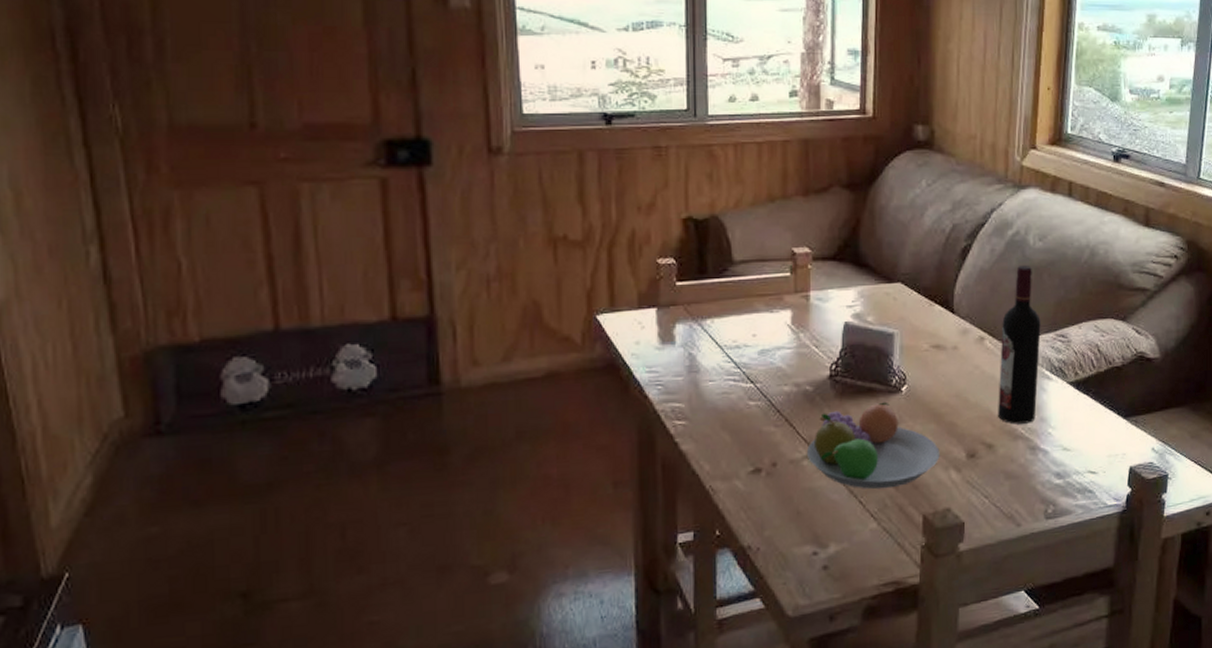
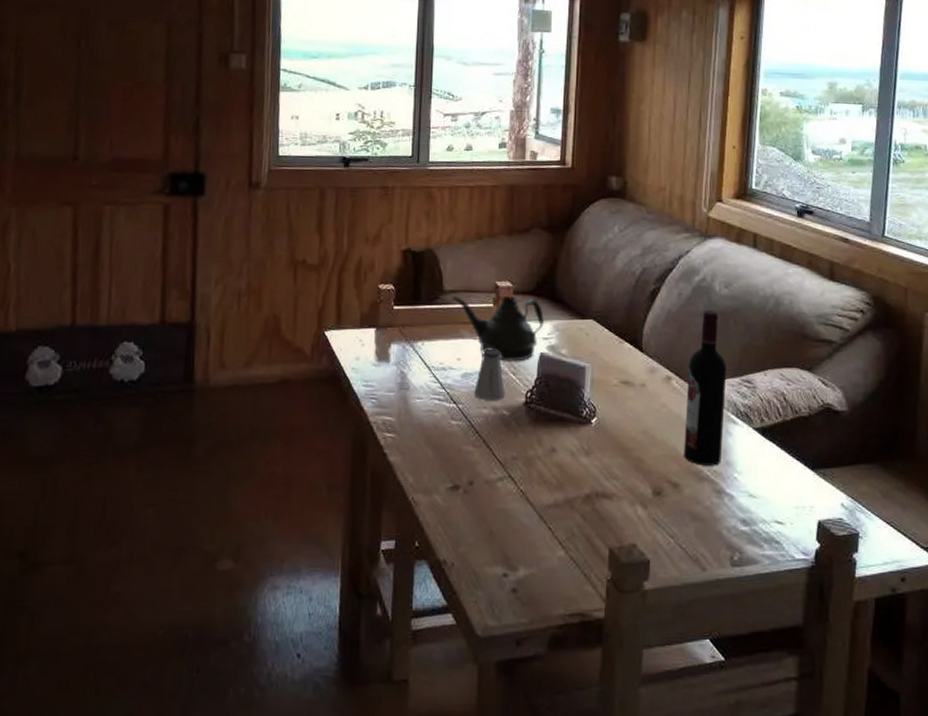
teapot: none [744,262,849,334] -> present [453,295,545,362]
saltshaker: none [773,322,808,377] -> present [474,350,505,400]
fruit bowl: present [806,401,940,490] -> none [501,432,627,518]

